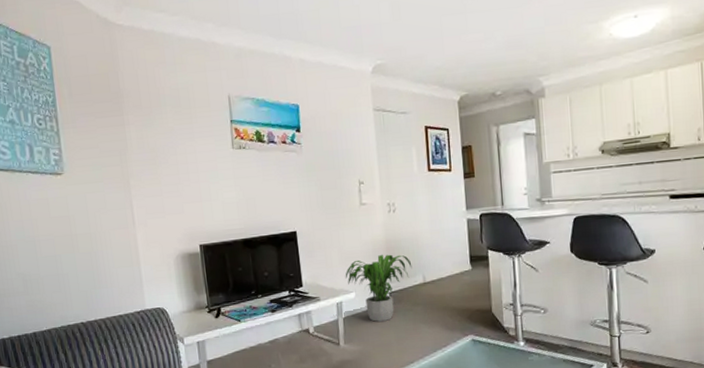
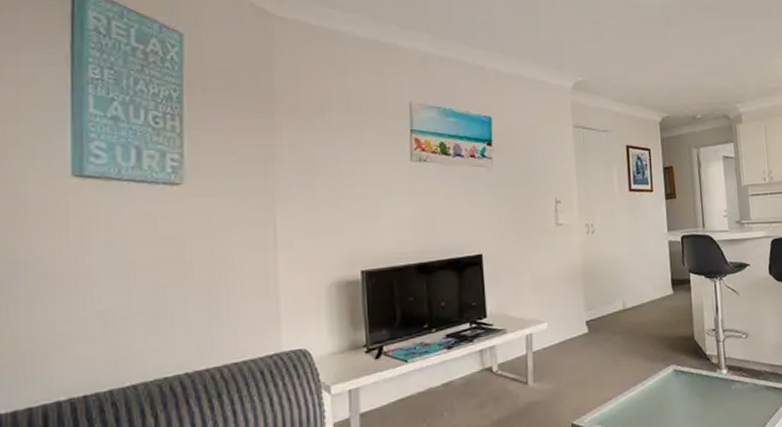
potted plant: present [345,254,412,322] -> none [536,279,611,355]

